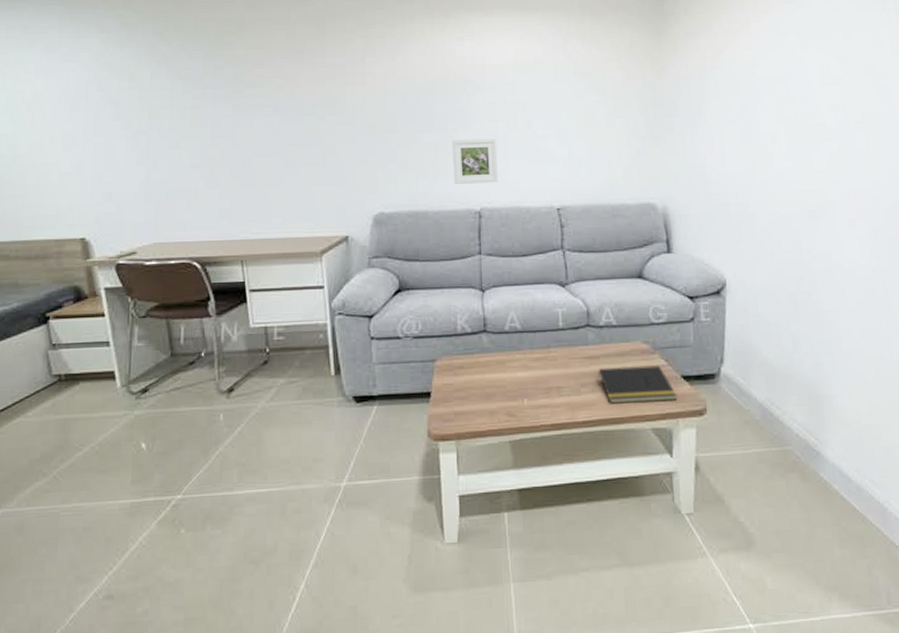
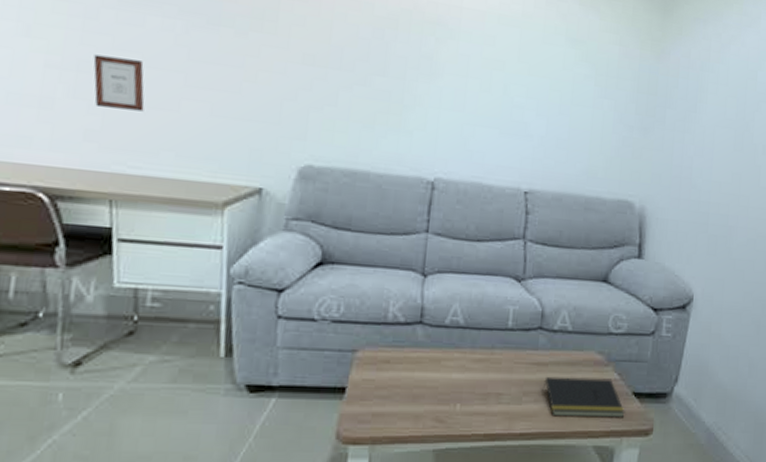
picture frame: none [221,152,258,191] -> present [93,54,145,112]
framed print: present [451,138,498,184] -> none [406,90,465,151]

